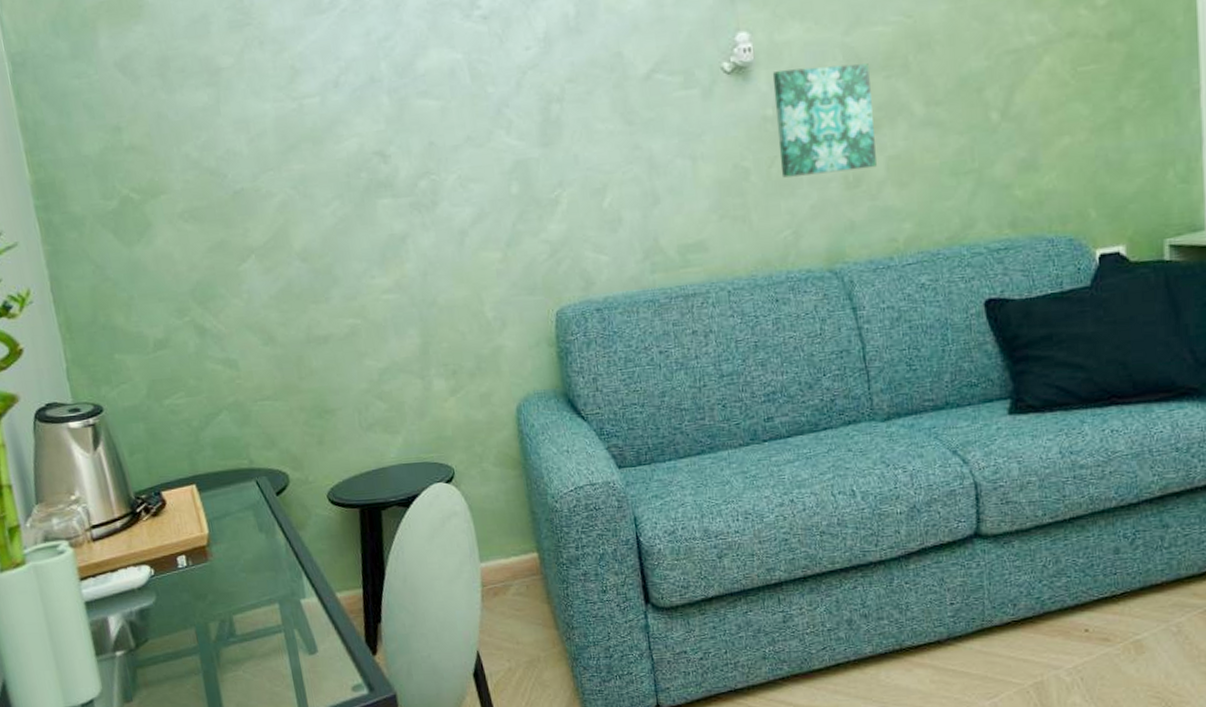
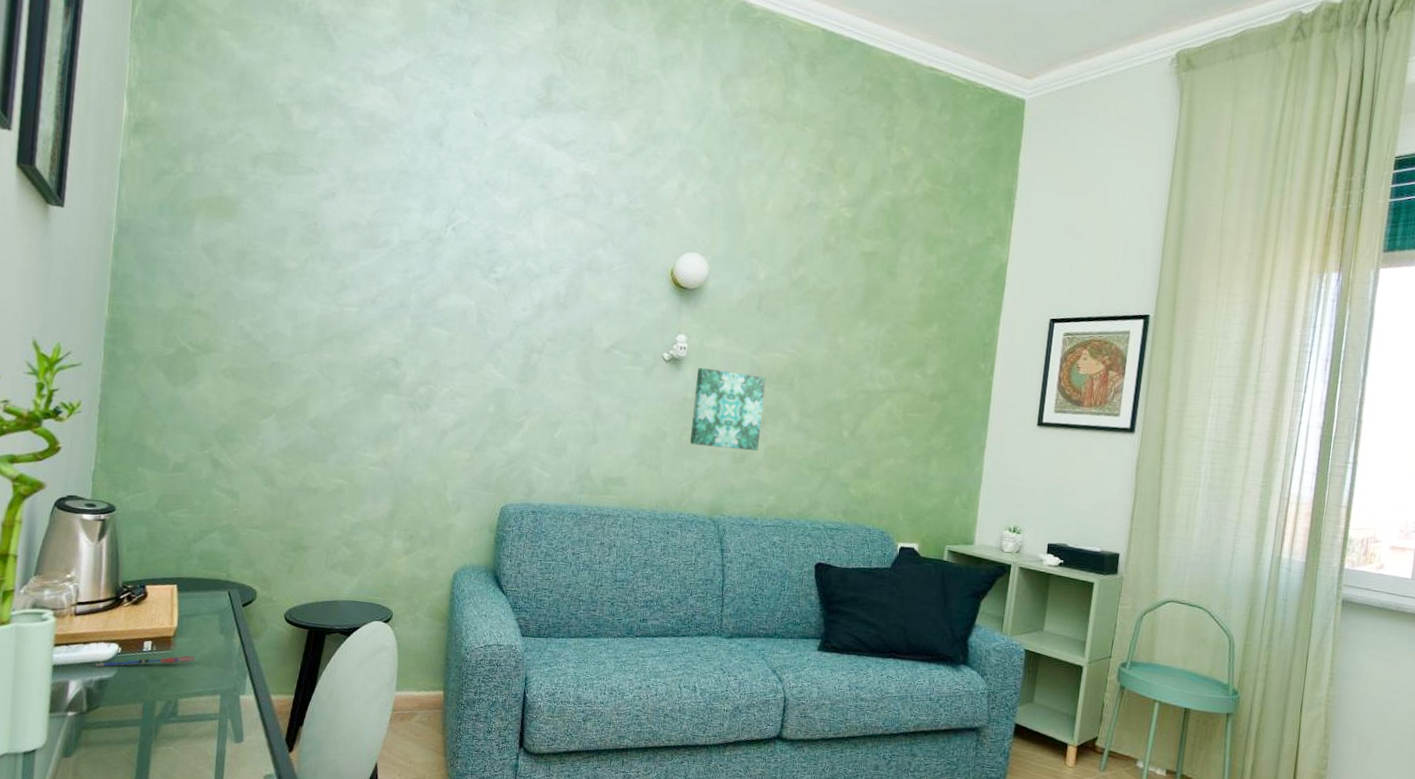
pen: none [130,564,240,595] -> present [95,655,196,667]

